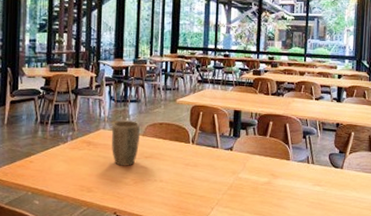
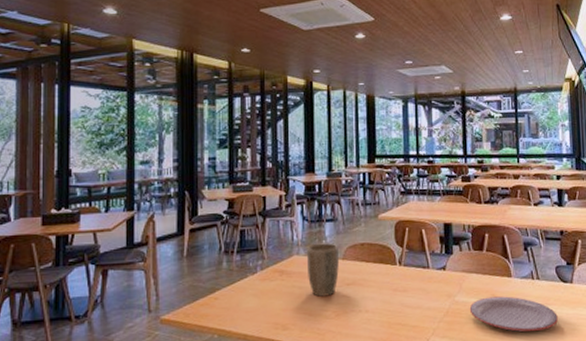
plate: none [250,176,327,207] -> present [469,296,558,332]

